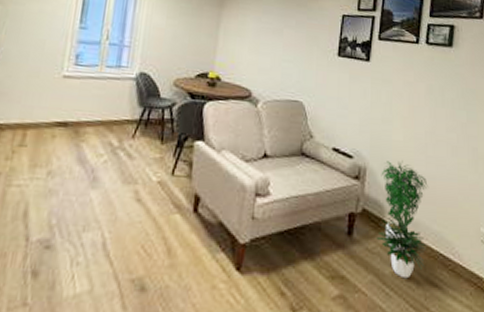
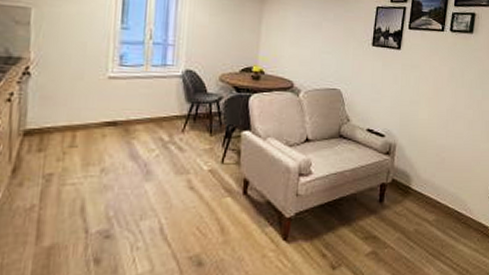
potted plant: present [376,161,428,279] -> none [403,136,447,233]

